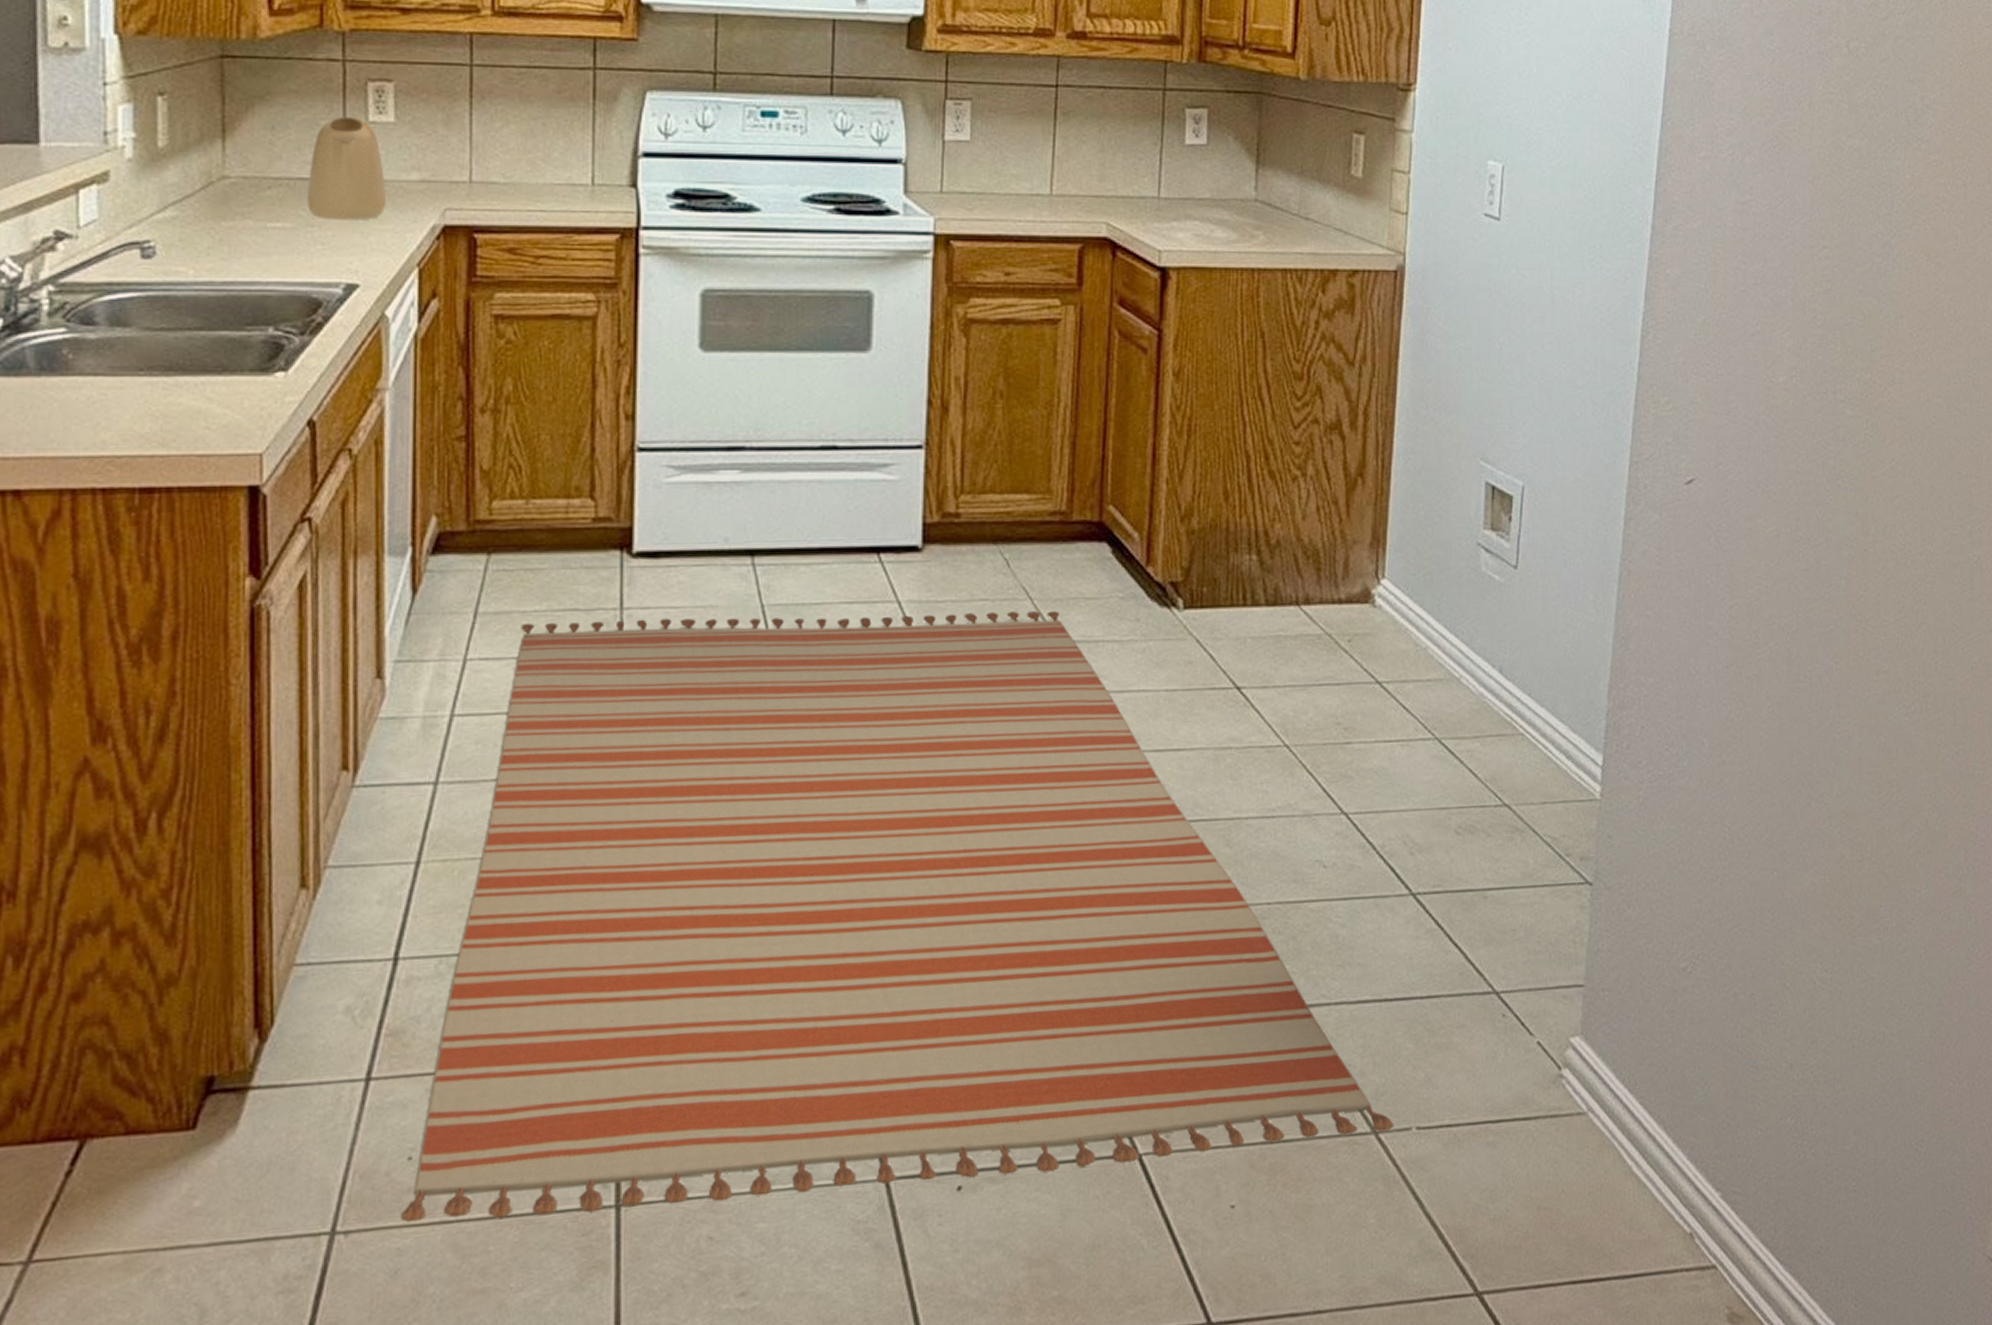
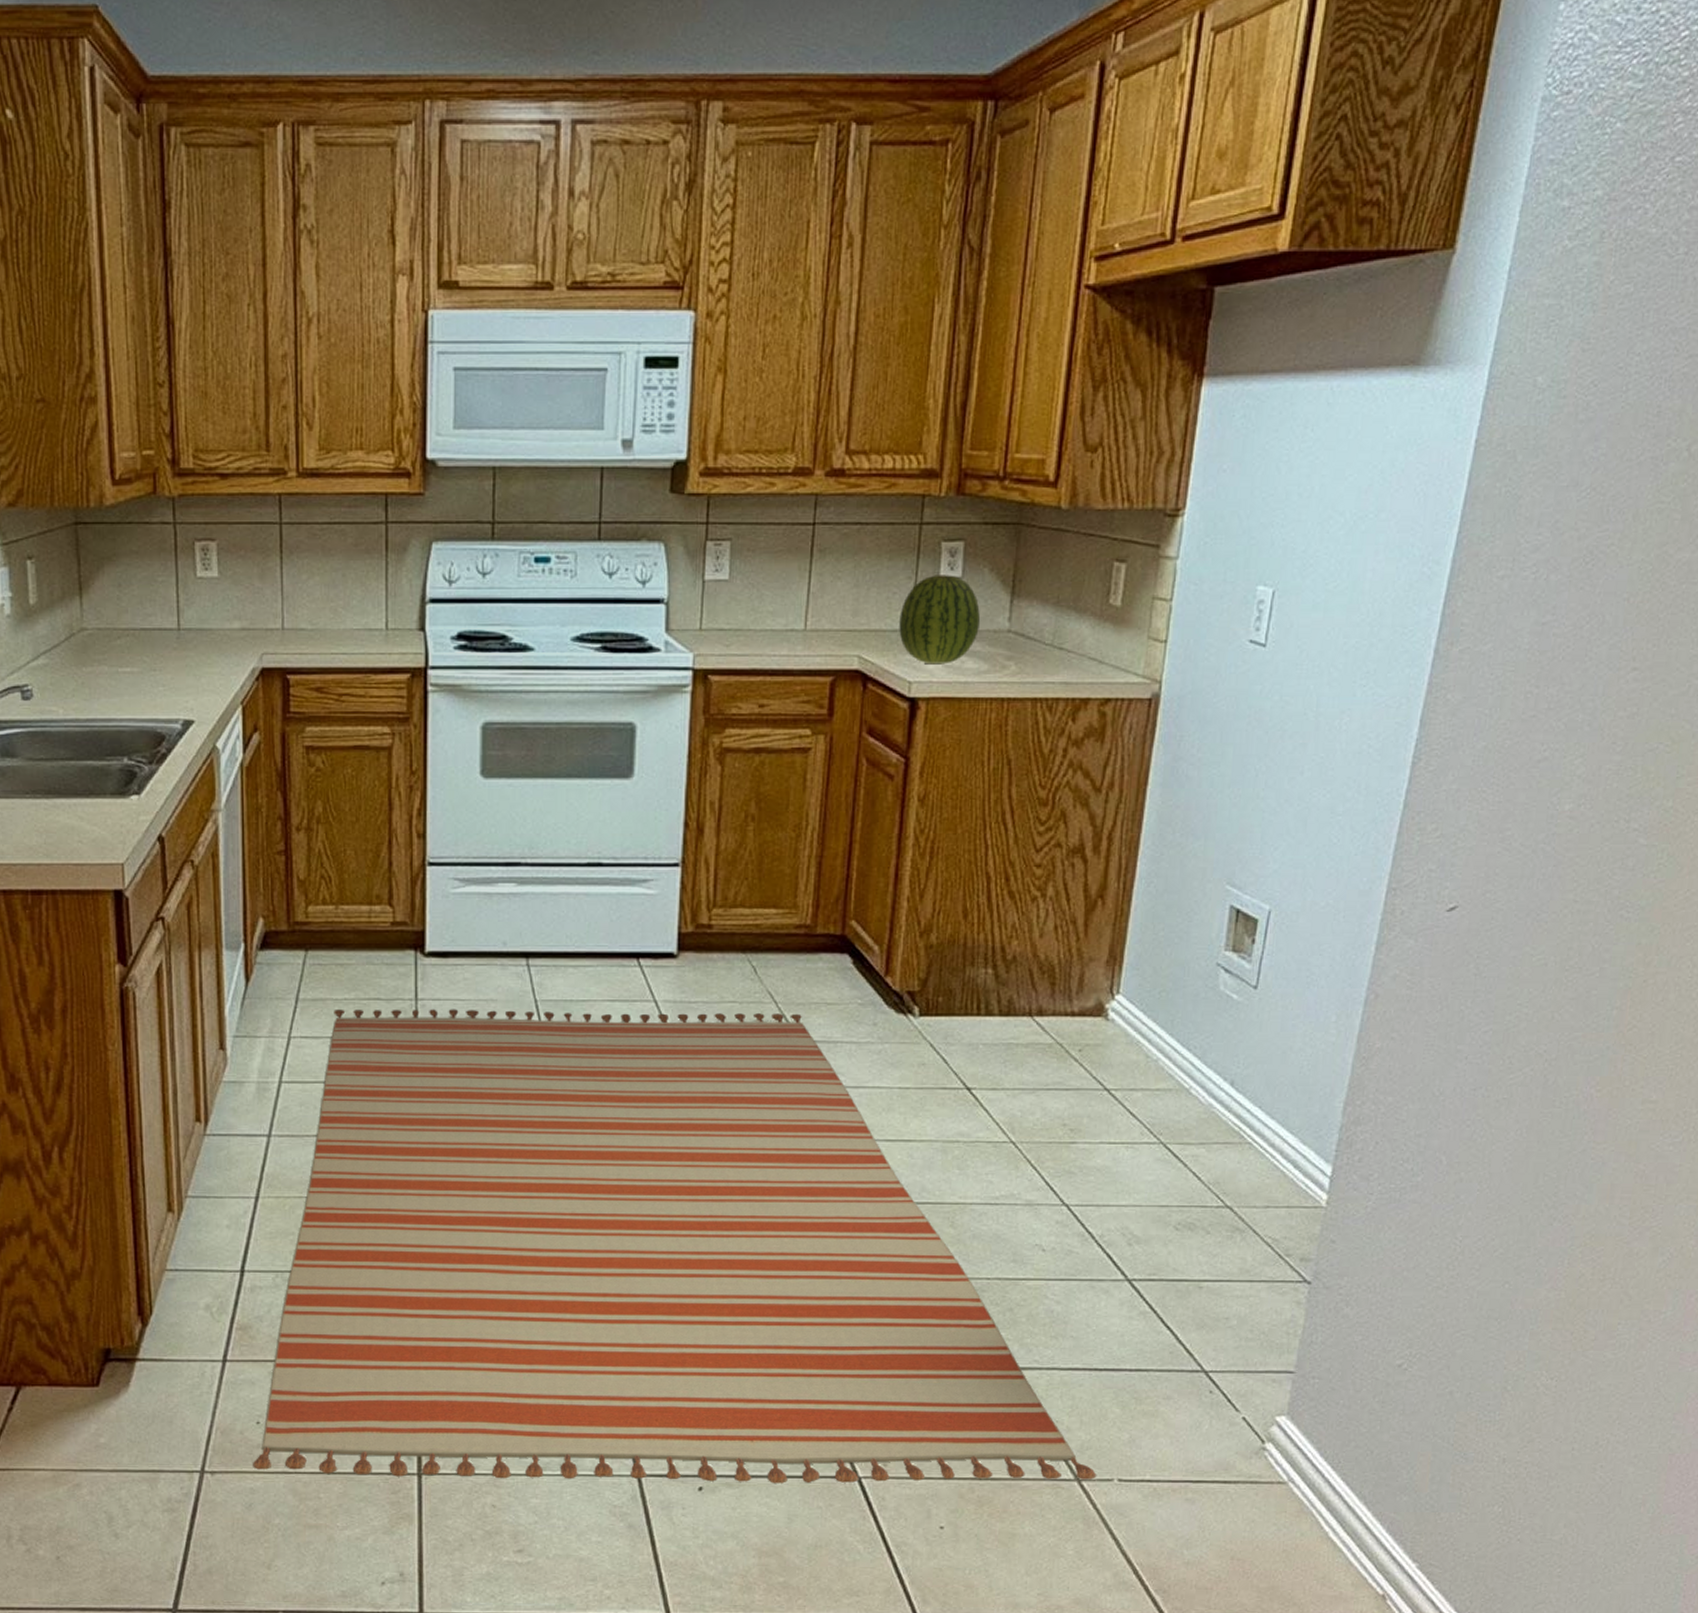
kettle: present [308,116,386,220] -> none [150,573,213,665]
fruit: none [1147,141,1228,233] -> present [899,575,981,665]

